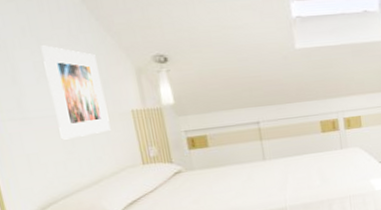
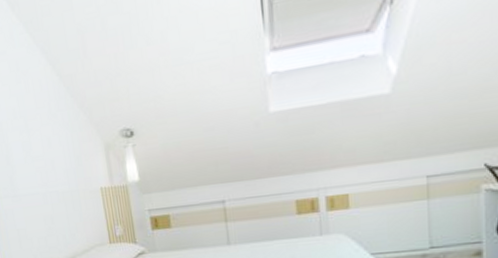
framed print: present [40,45,111,140] -> none [27,125,83,217]

